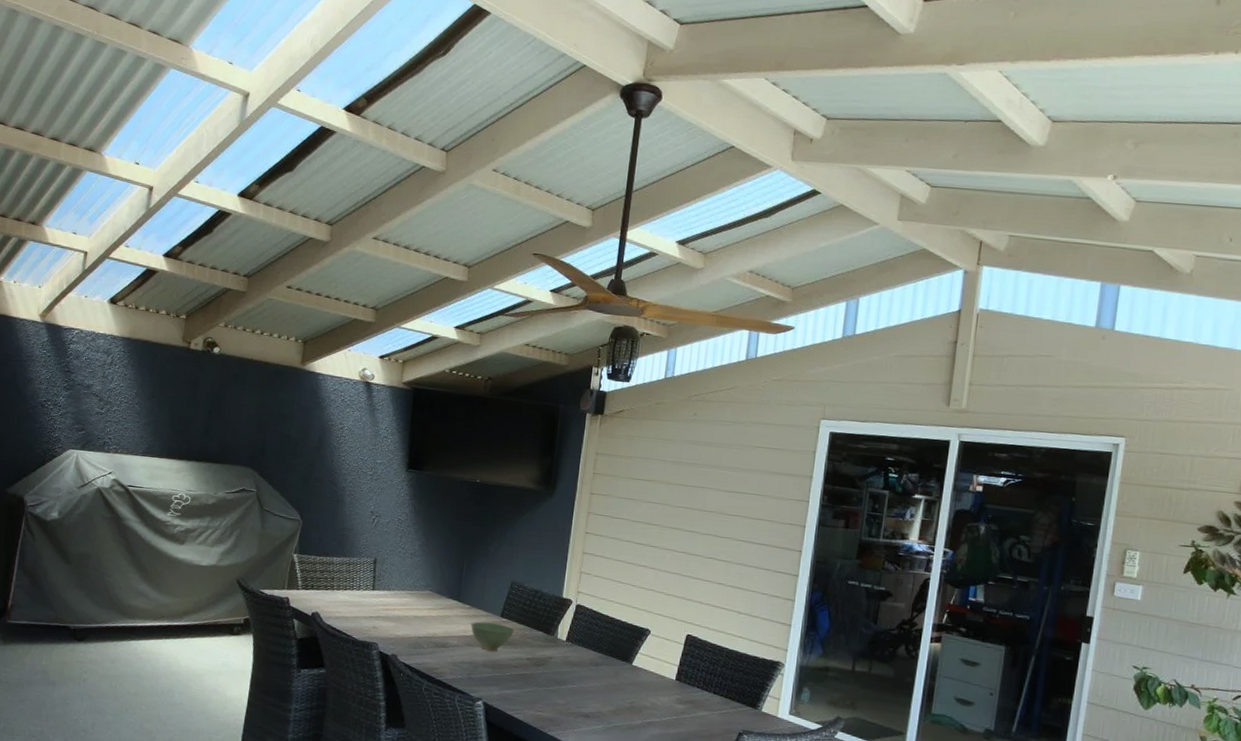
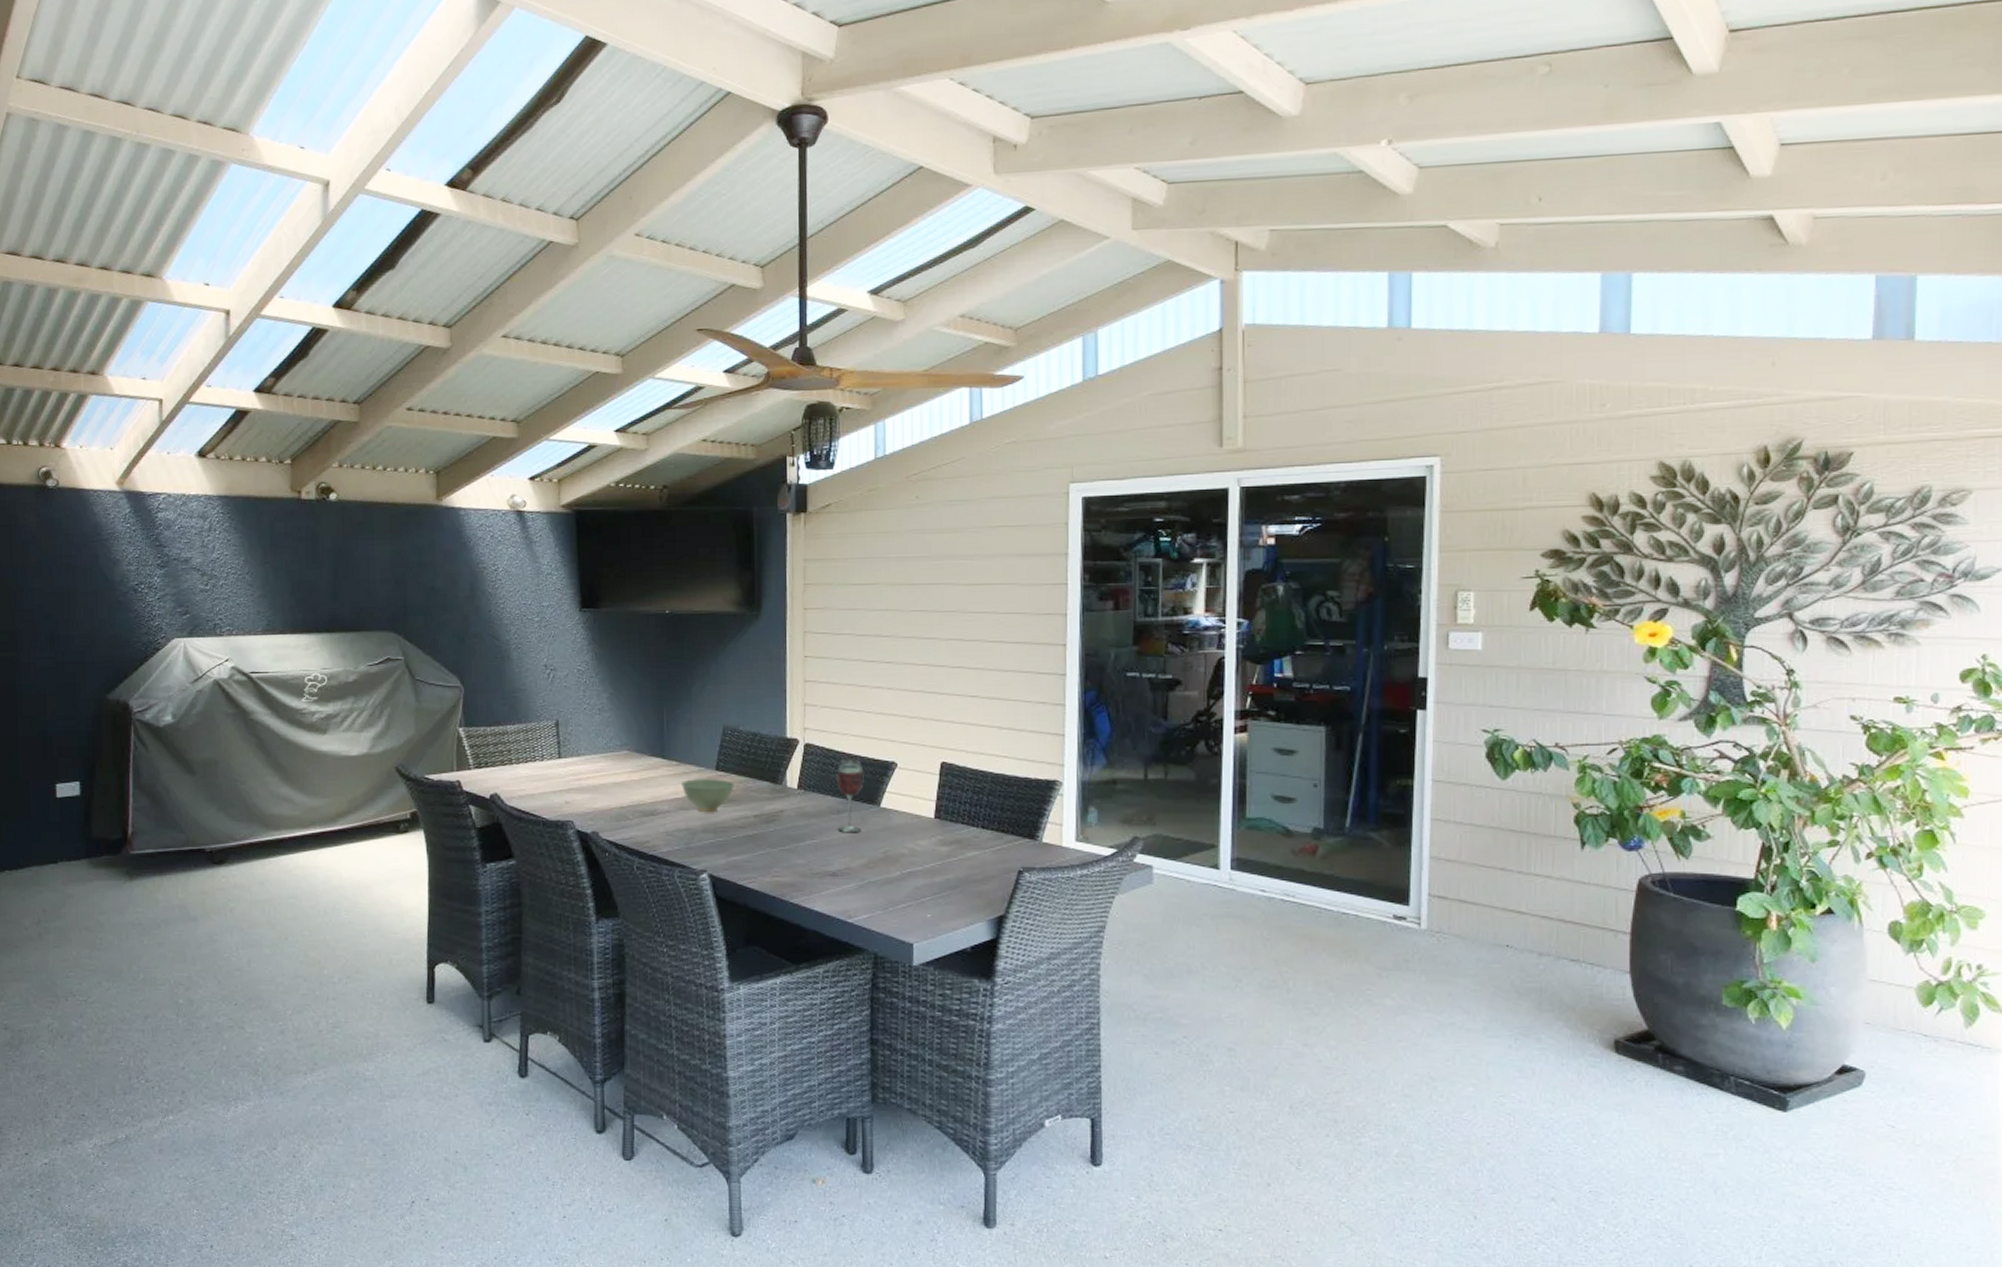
wineglass: none [594,621,622,684] -> present [836,759,864,833]

